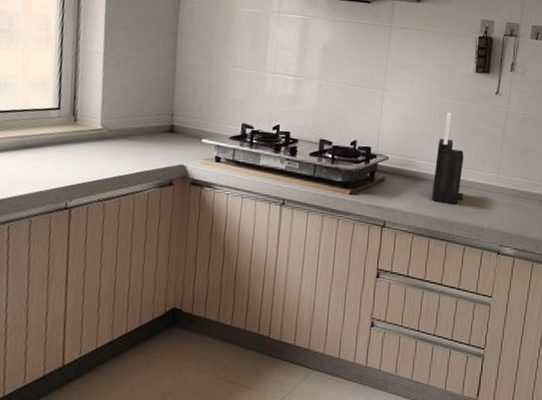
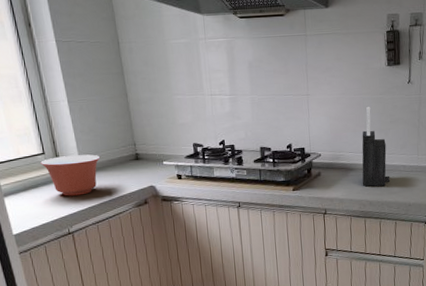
mixing bowl: none [52,115,128,164] -> present [40,154,101,196]

